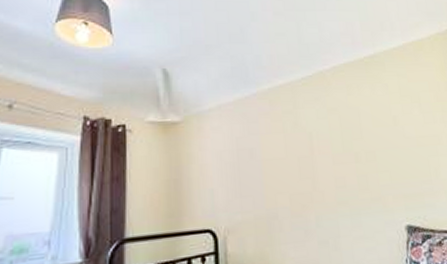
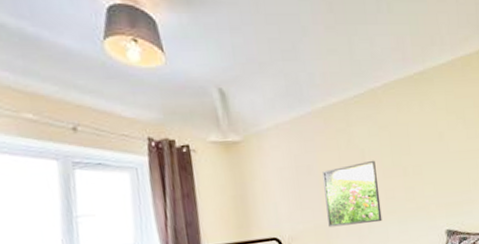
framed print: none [266,144,332,219] -> present [322,160,382,228]

